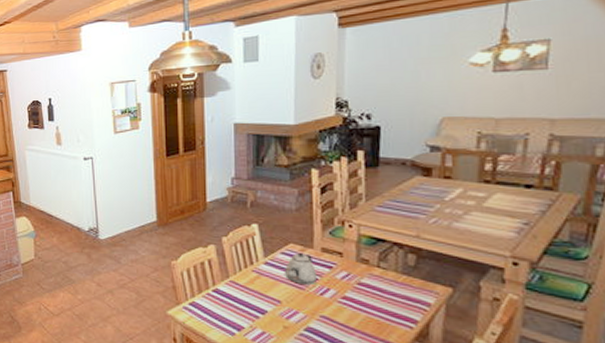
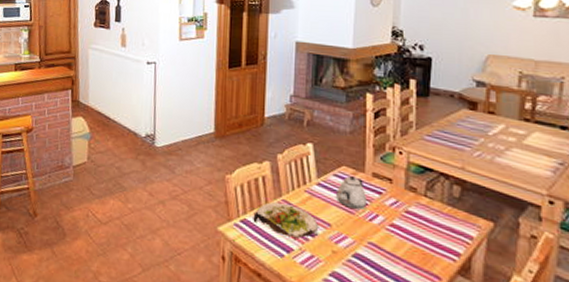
salad plate: none [201,283,269,318] -> present [253,202,319,239]

